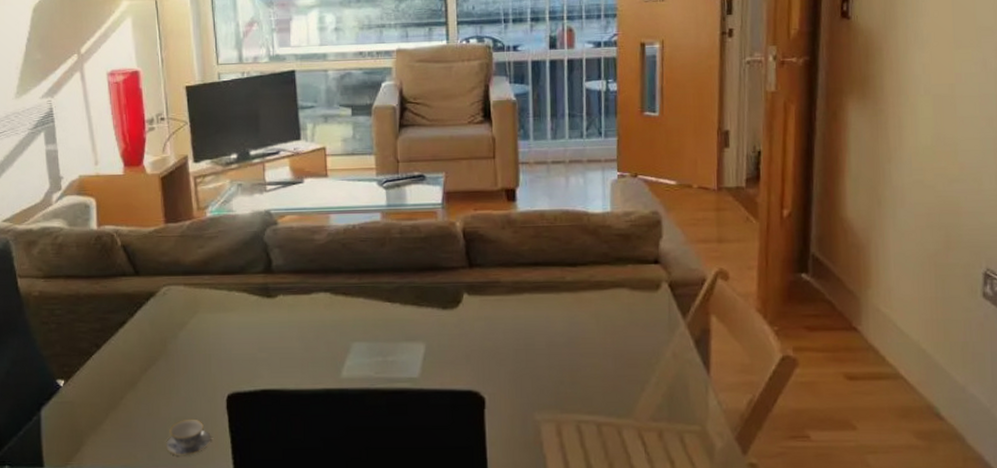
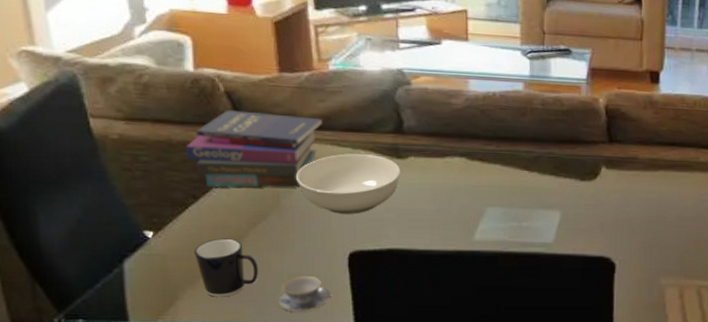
books: none [91,262,202,336] -> present [186,110,322,188]
mug: none [97,384,149,442] -> present [194,238,258,297]
bowl: none [179,295,271,356] -> present [295,153,400,214]

